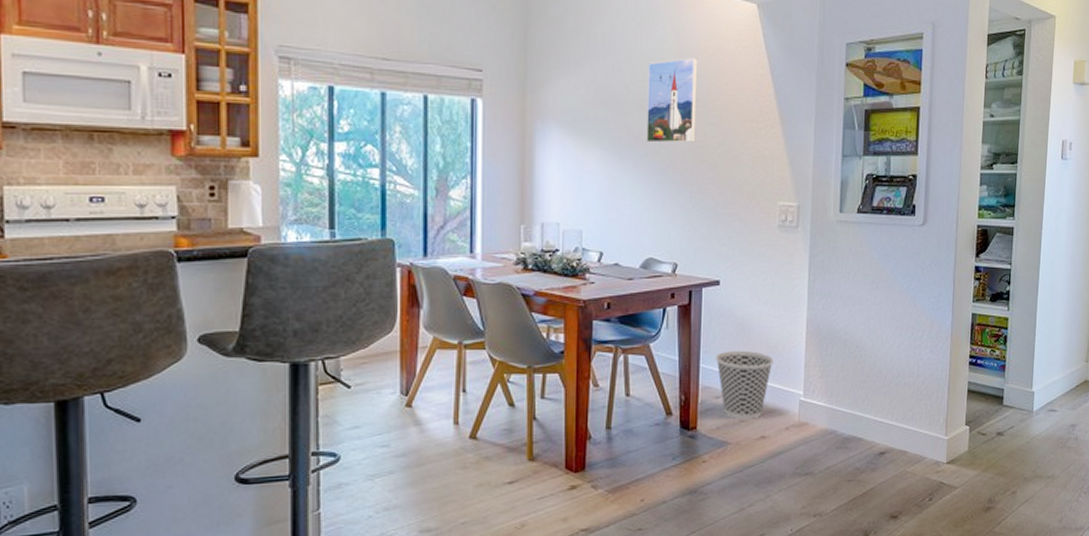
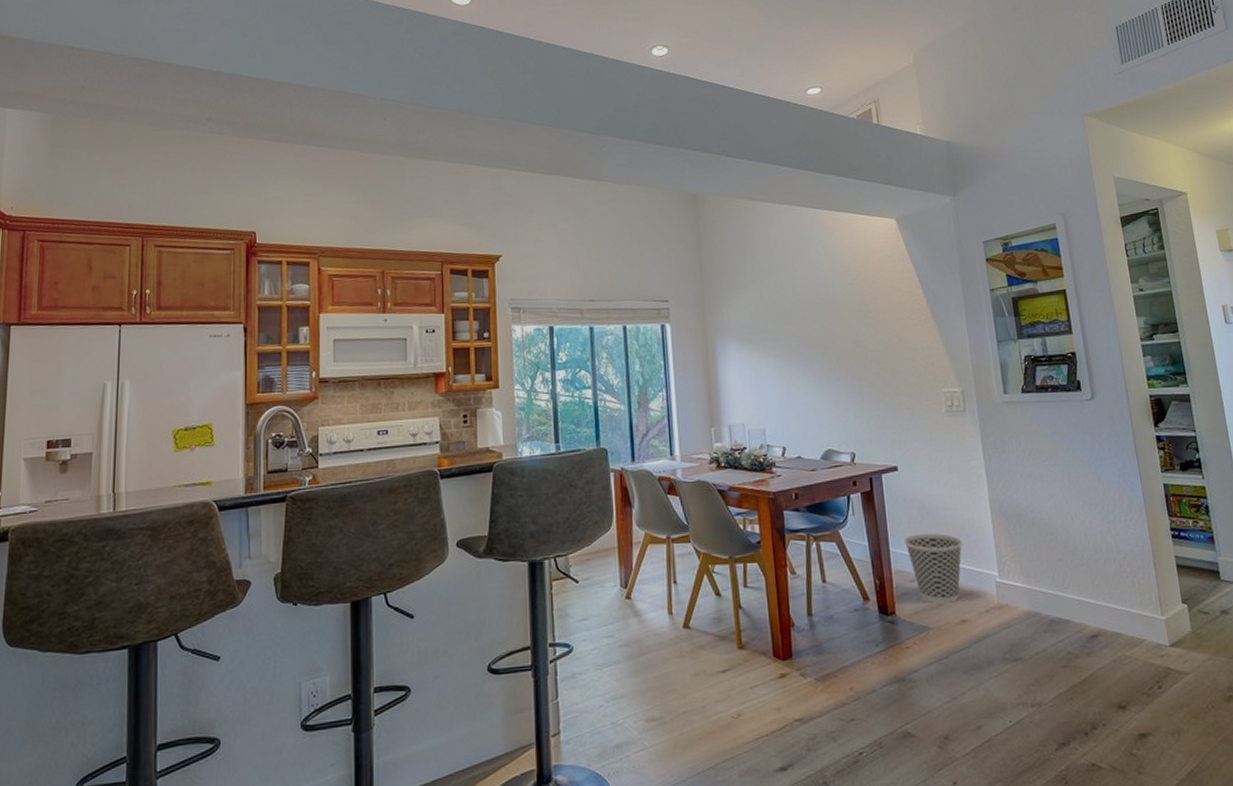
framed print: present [646,57,698,143] -> none [806,269,857,347]

